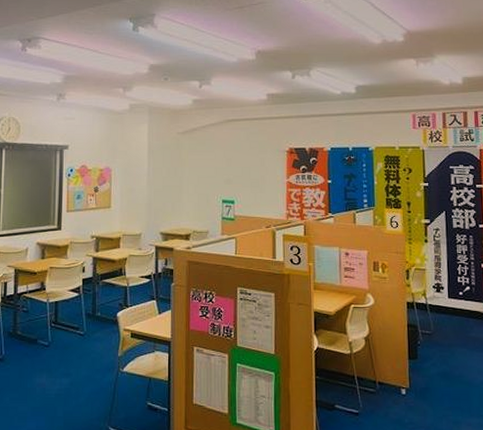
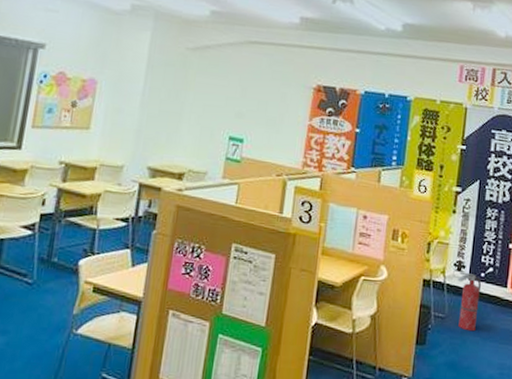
fire extinguisher: none [438,292,462,344] -> present [457,272,482,332]

